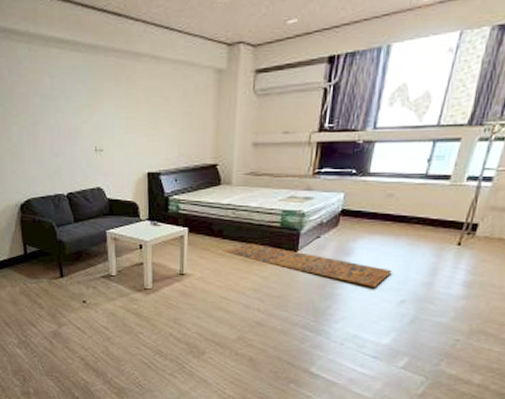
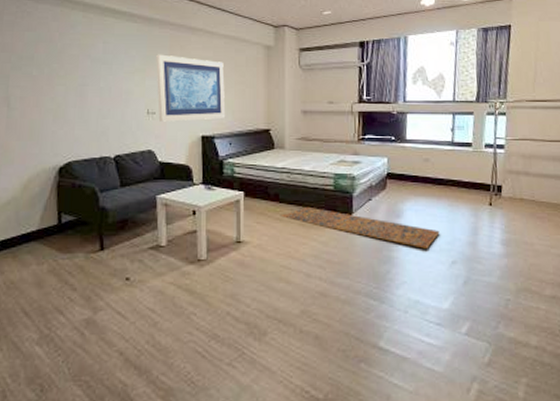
wall art: none [102,86,172,159] -> present [156,54,226,122]

